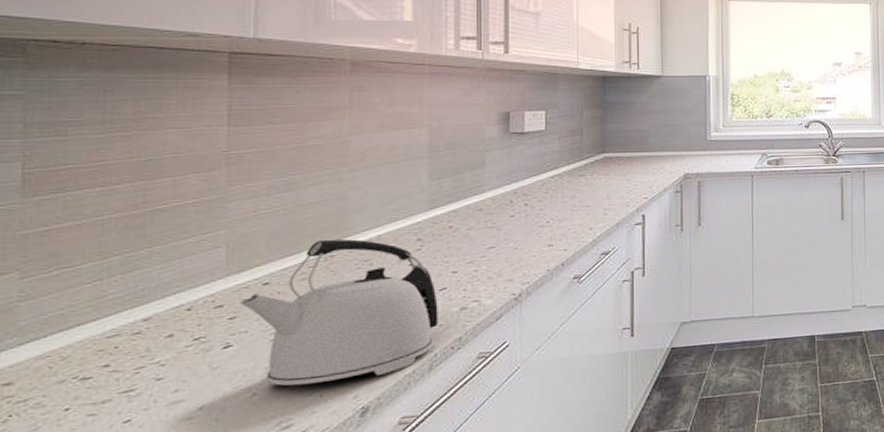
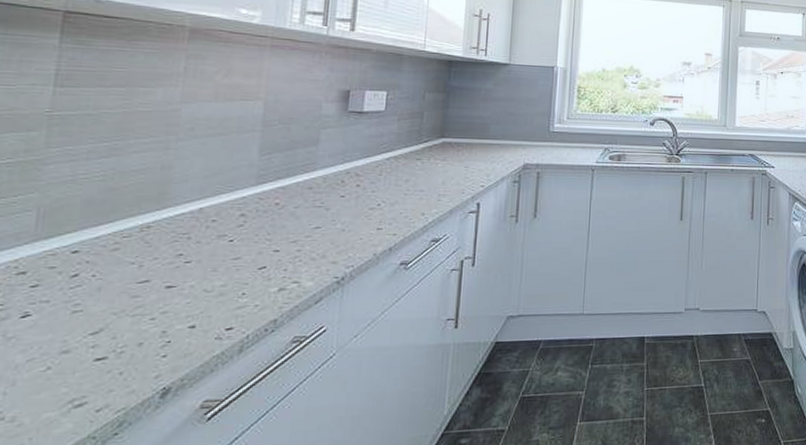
kettle: present [240,239,438,389] -> none [44,209,256,363]

